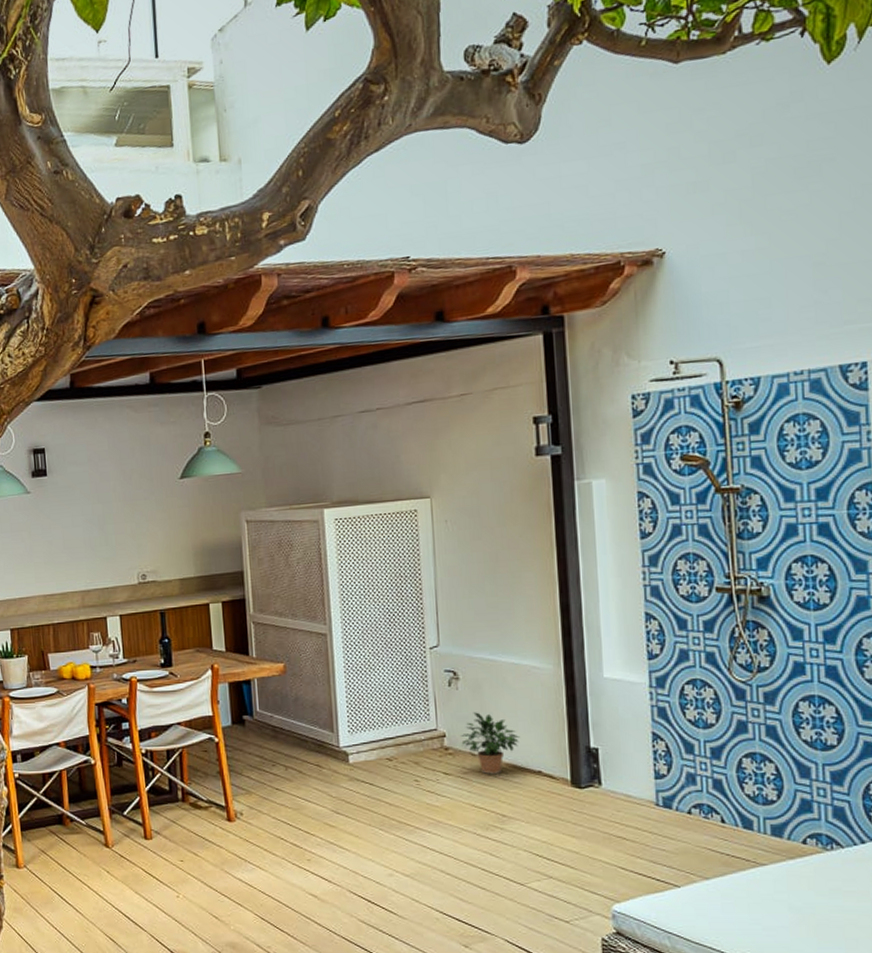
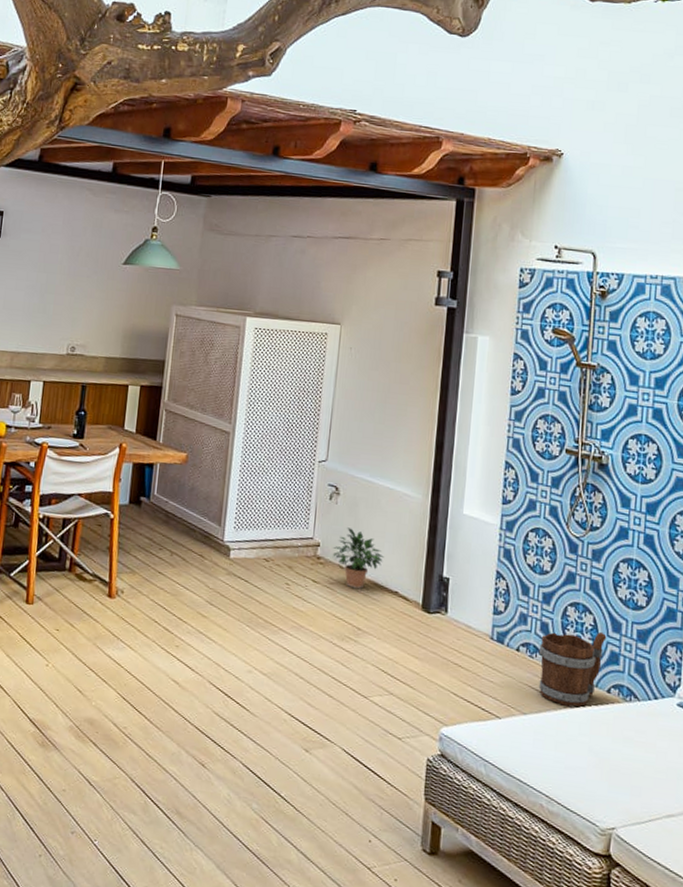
bucket: none [714,779,794,864] -> present [538,631,607,707]

